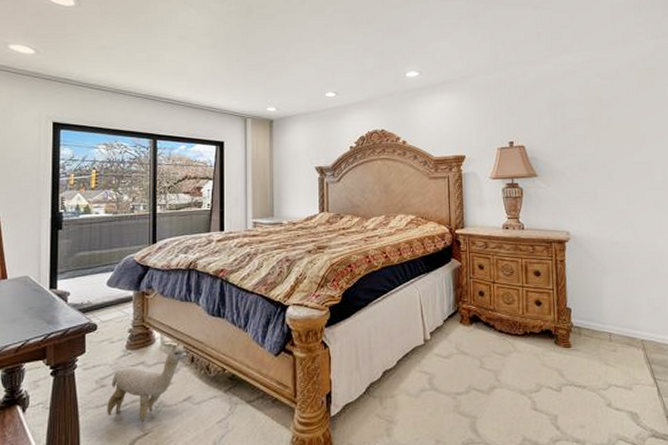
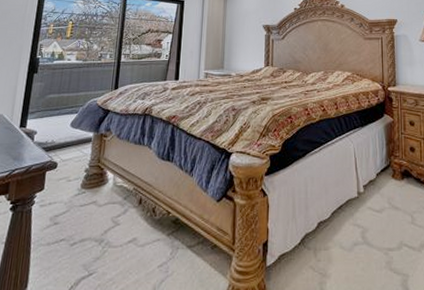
plush toy: present [107,341,187,422] -> none [56,183,136,262]

